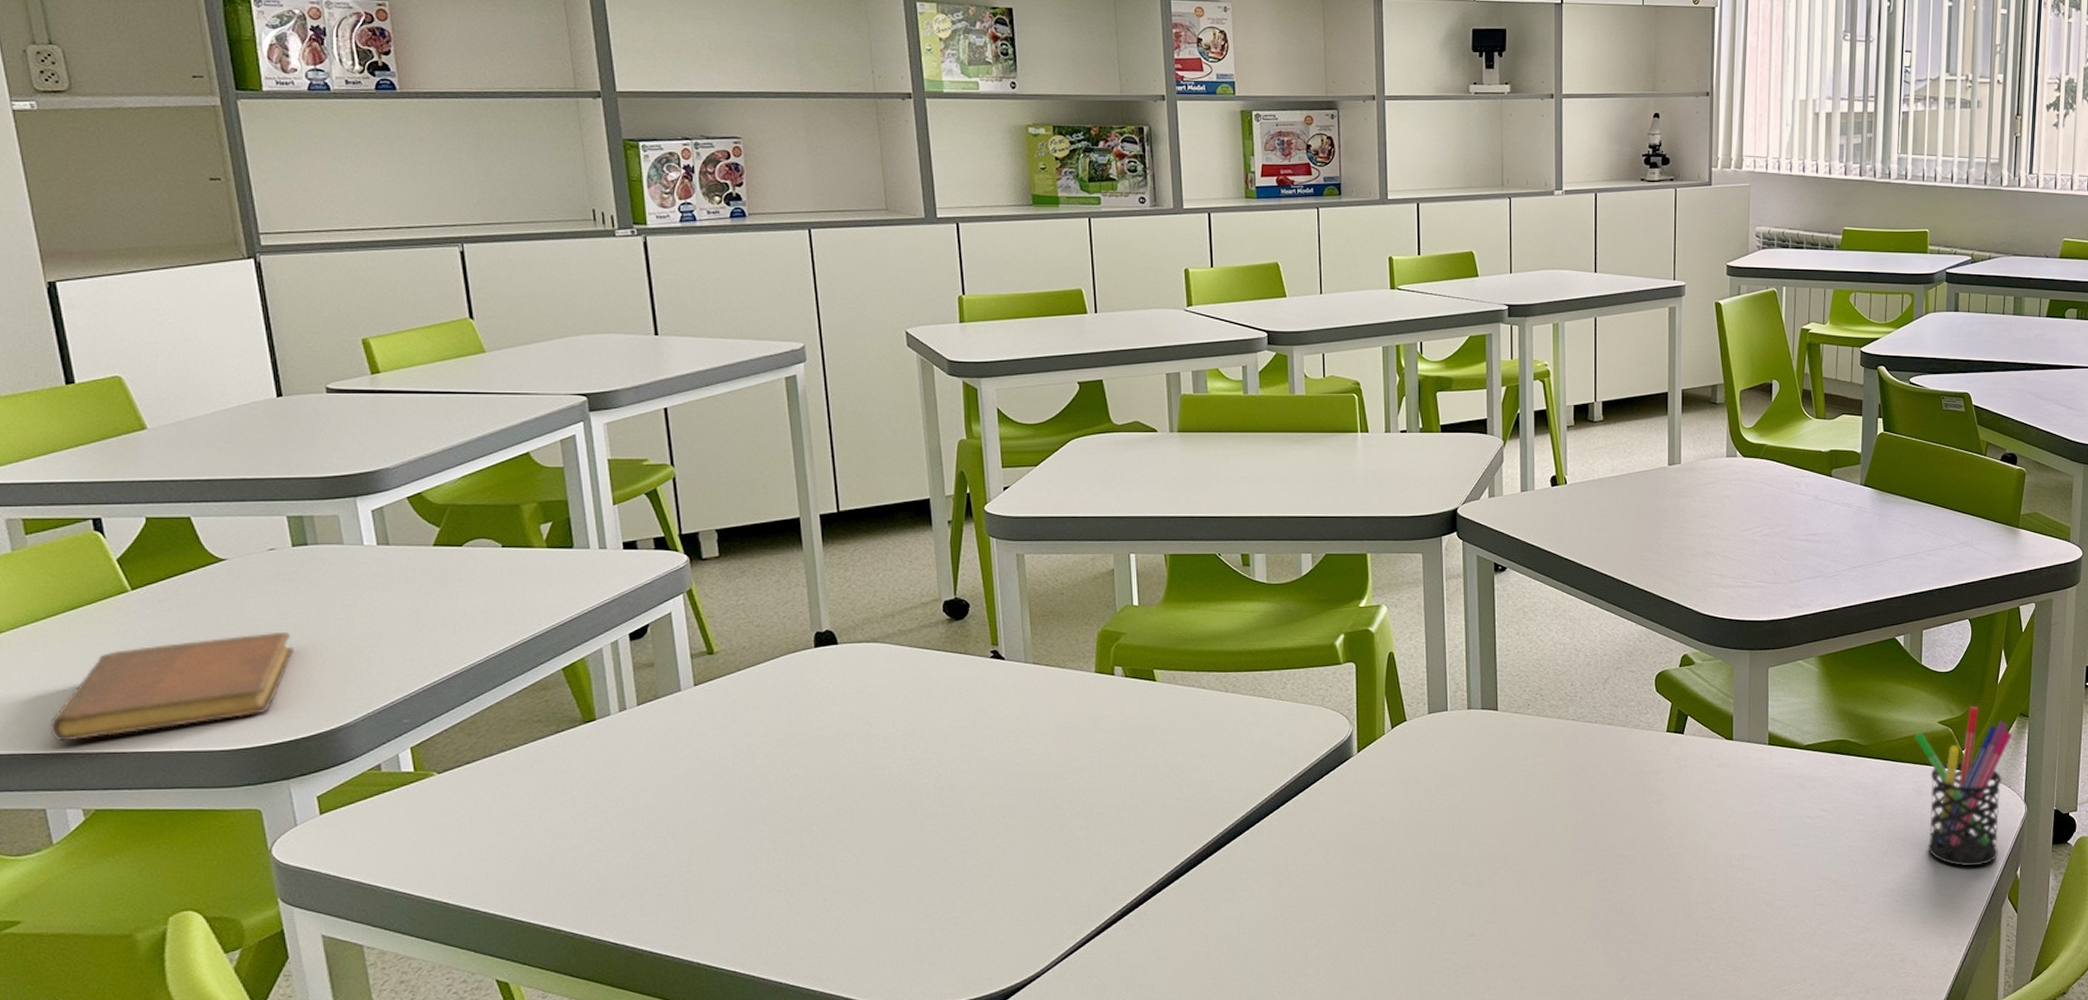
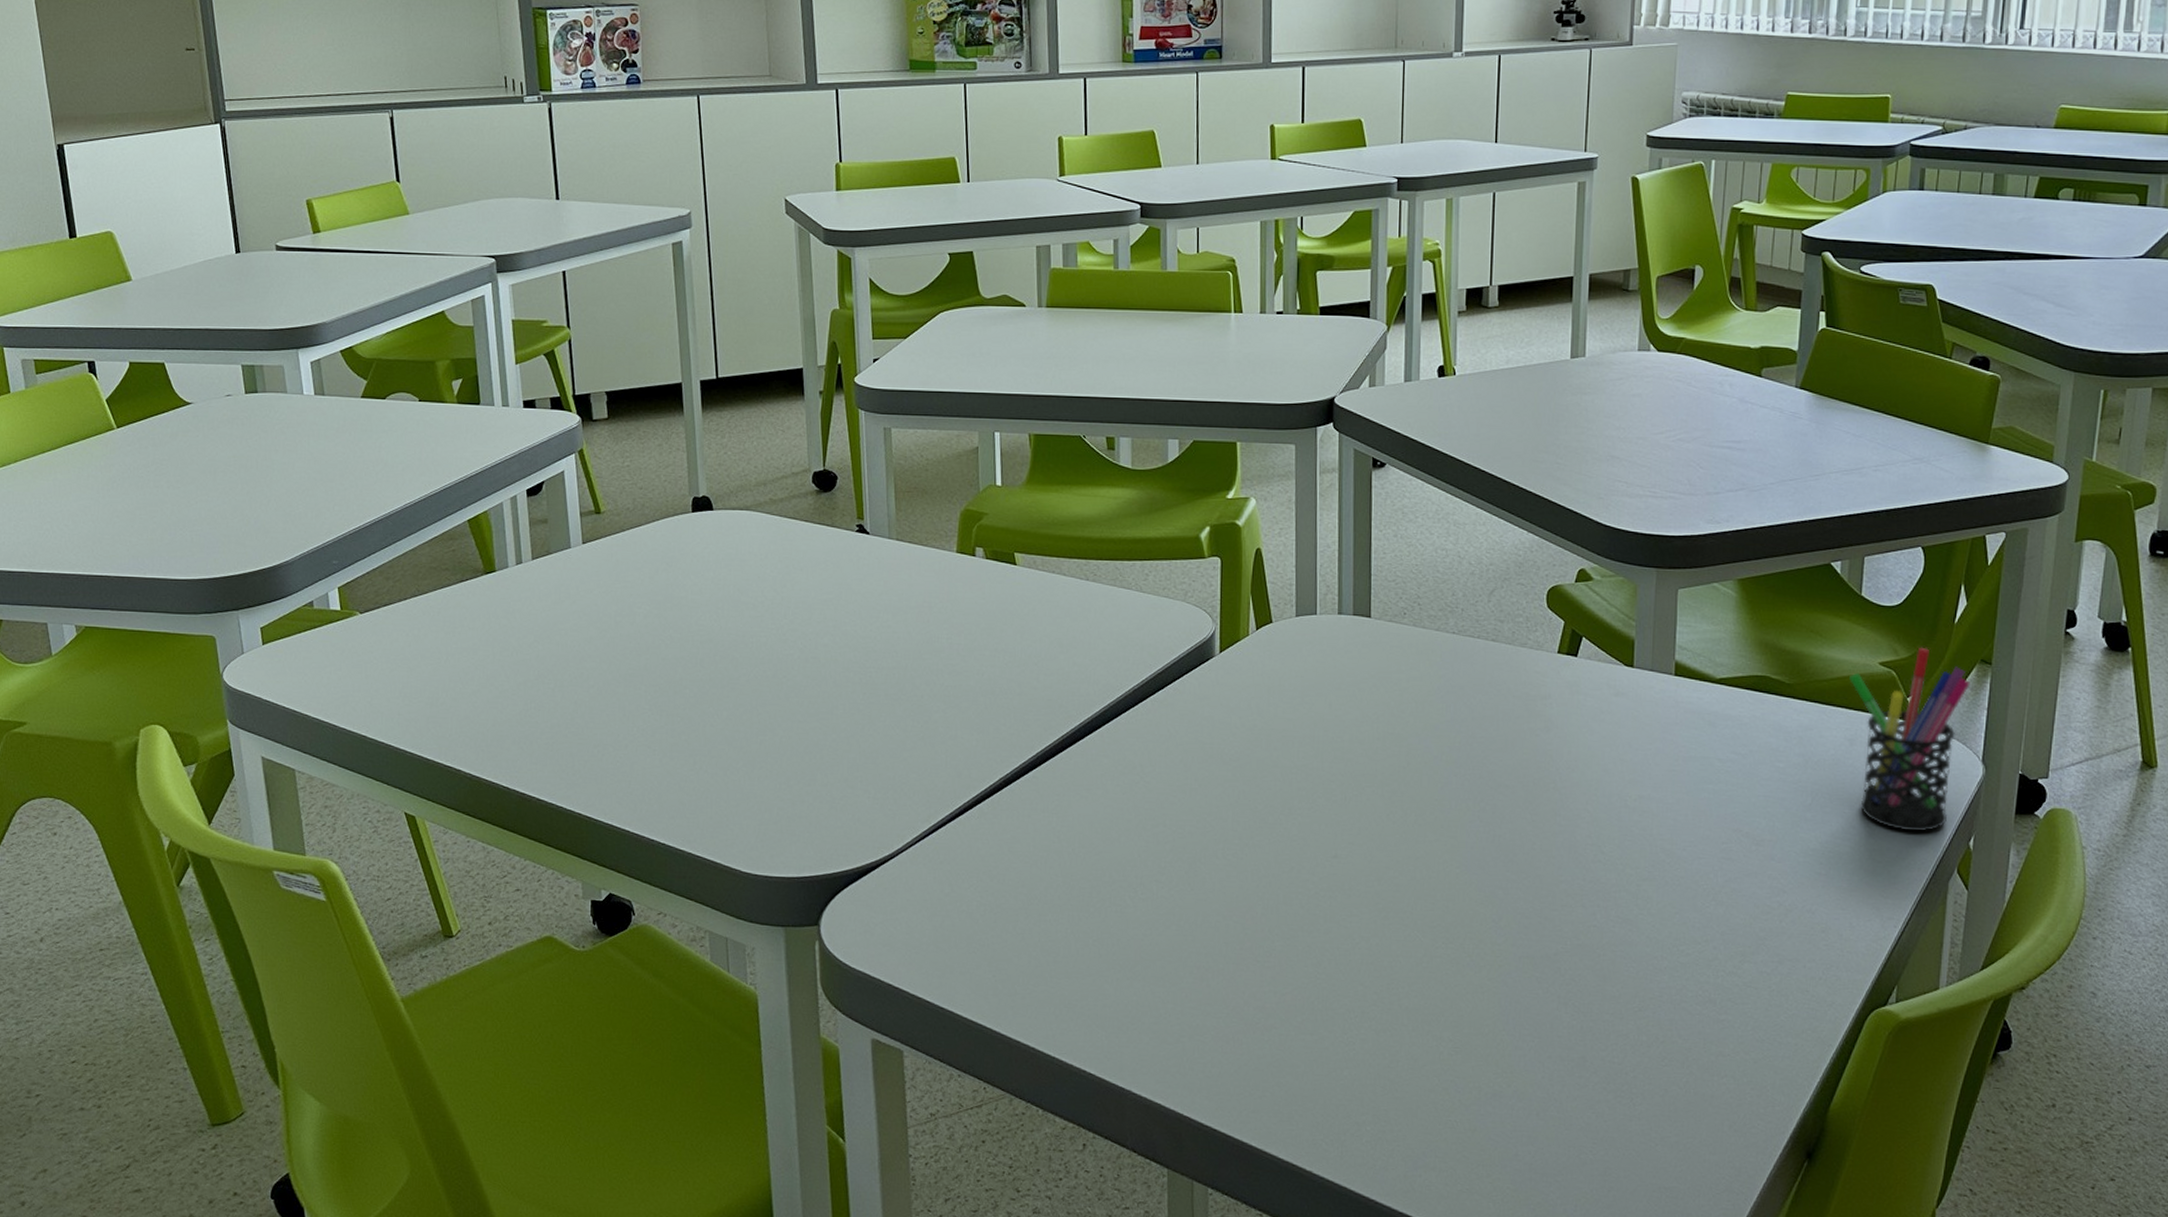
notebook: present [50,633,293,742] -> none [52,473,244,563]

